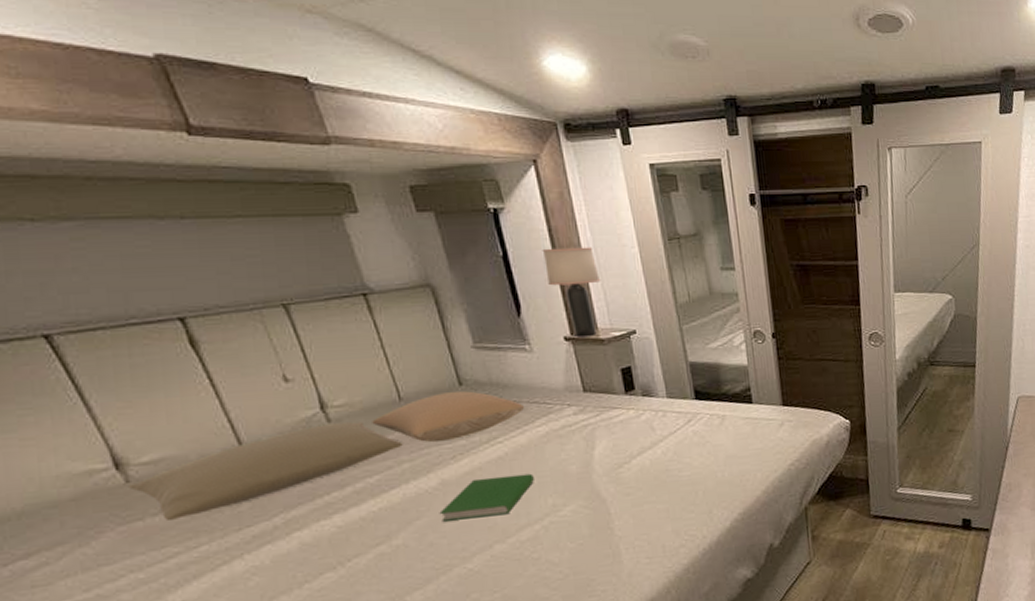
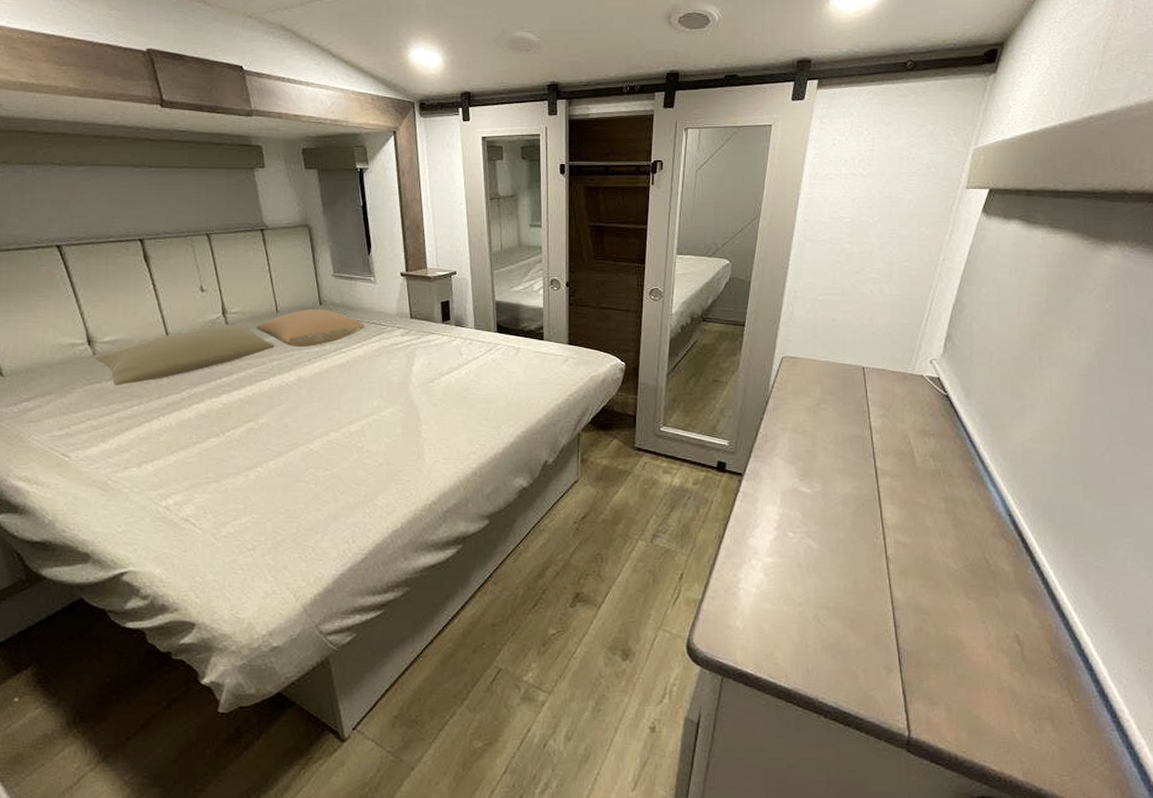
hardcover book: present [439,473,534,522] -> none [294,379,365,410]
table lamp: present [542,247,601,338] -> none [392,201,434,274]

